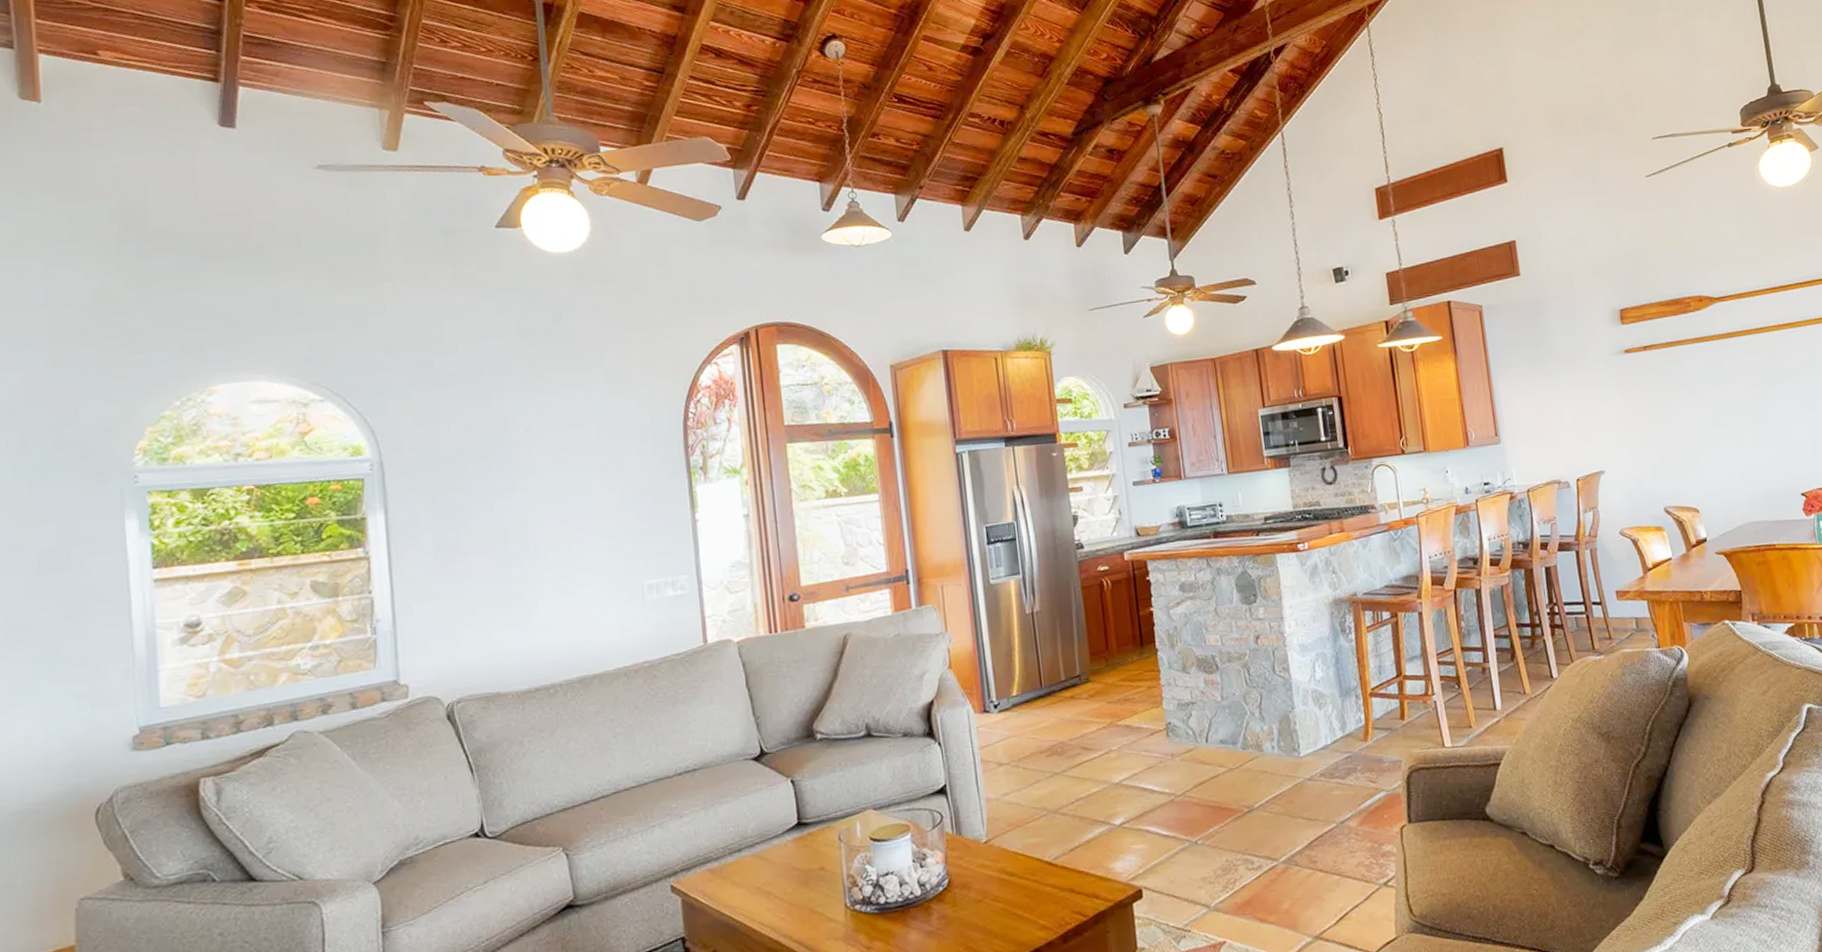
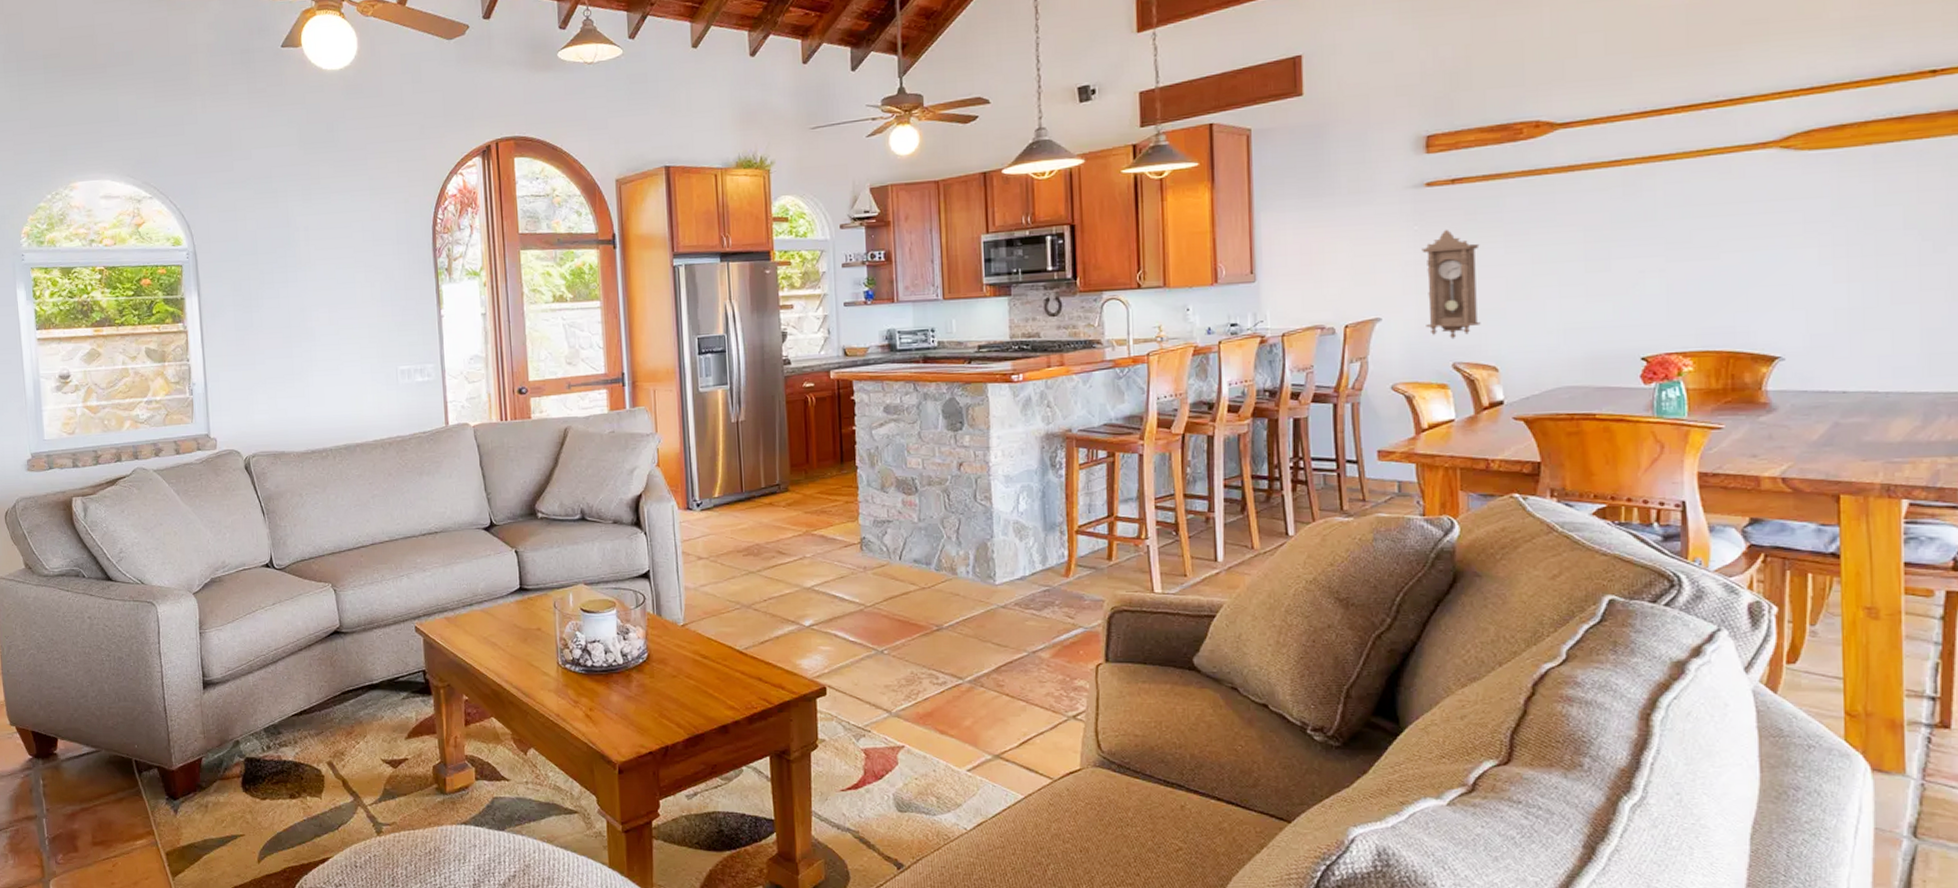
pendulum clock: none [1628,389,1681,487] -> present [1421,229,1481,340]

